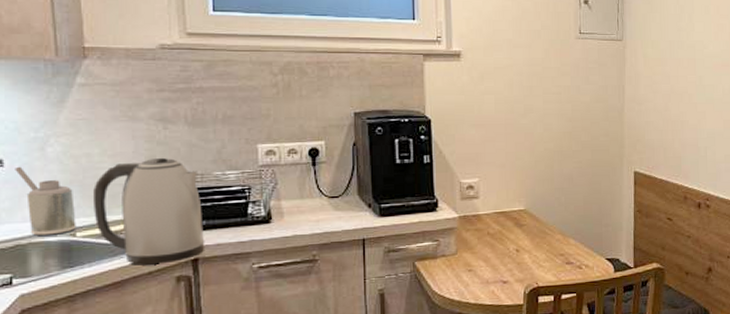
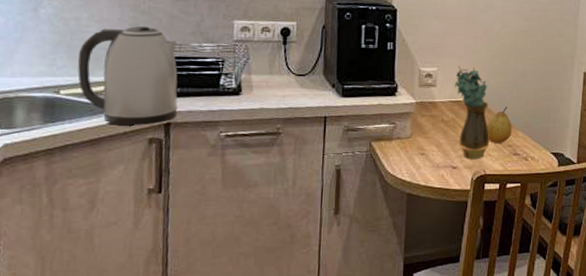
soap dispenser: present [15,166,76,237] -> none [9,24,61,92]
vase: none [498,174,541,271] -> present [454,66,490,158]
fruit: none [536,214,563,253] -> present [487,106,512,143]

